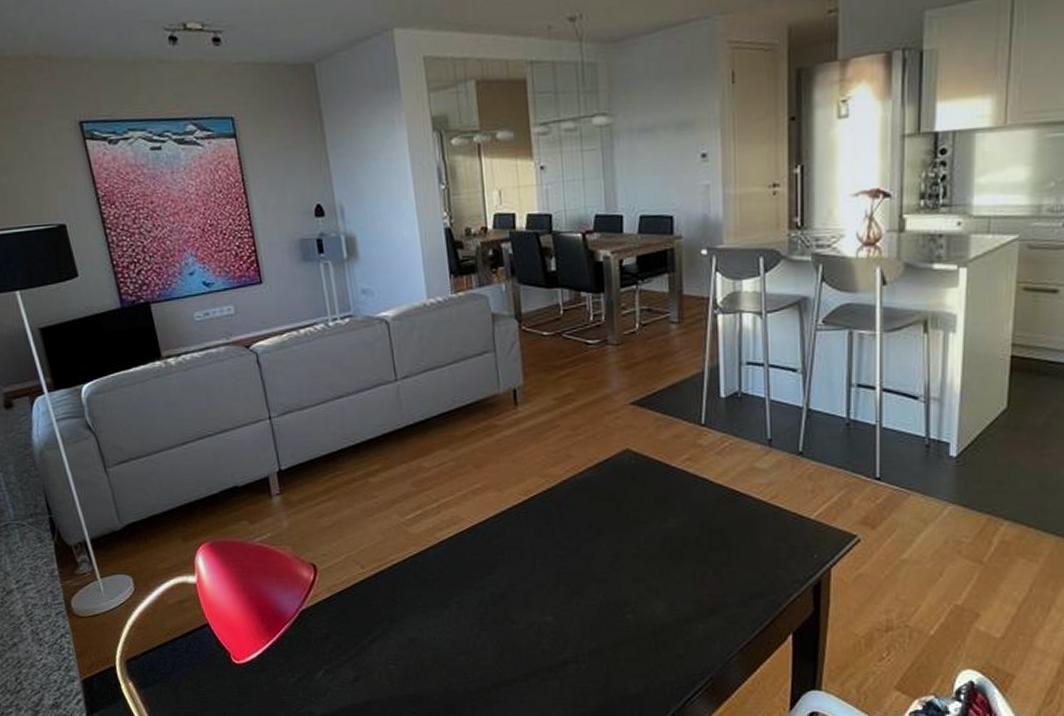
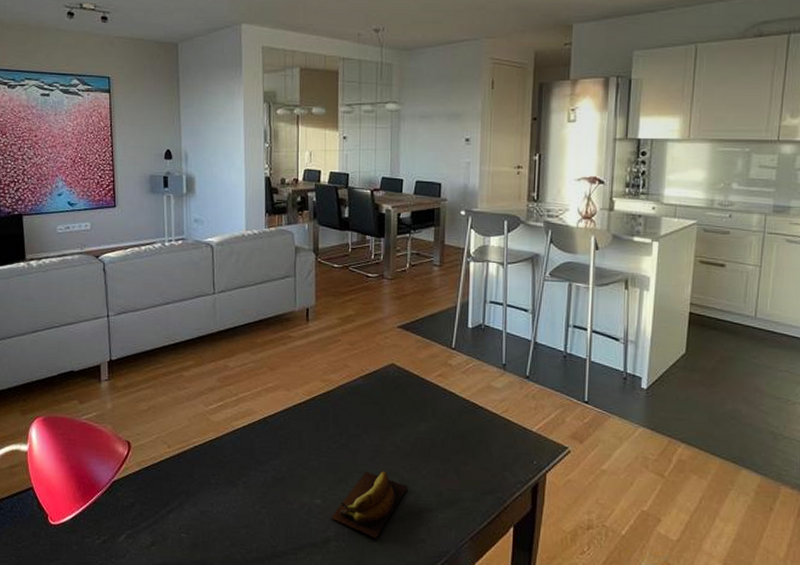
banana: none [567,578,657,658] -> present [331,471,408,539]

